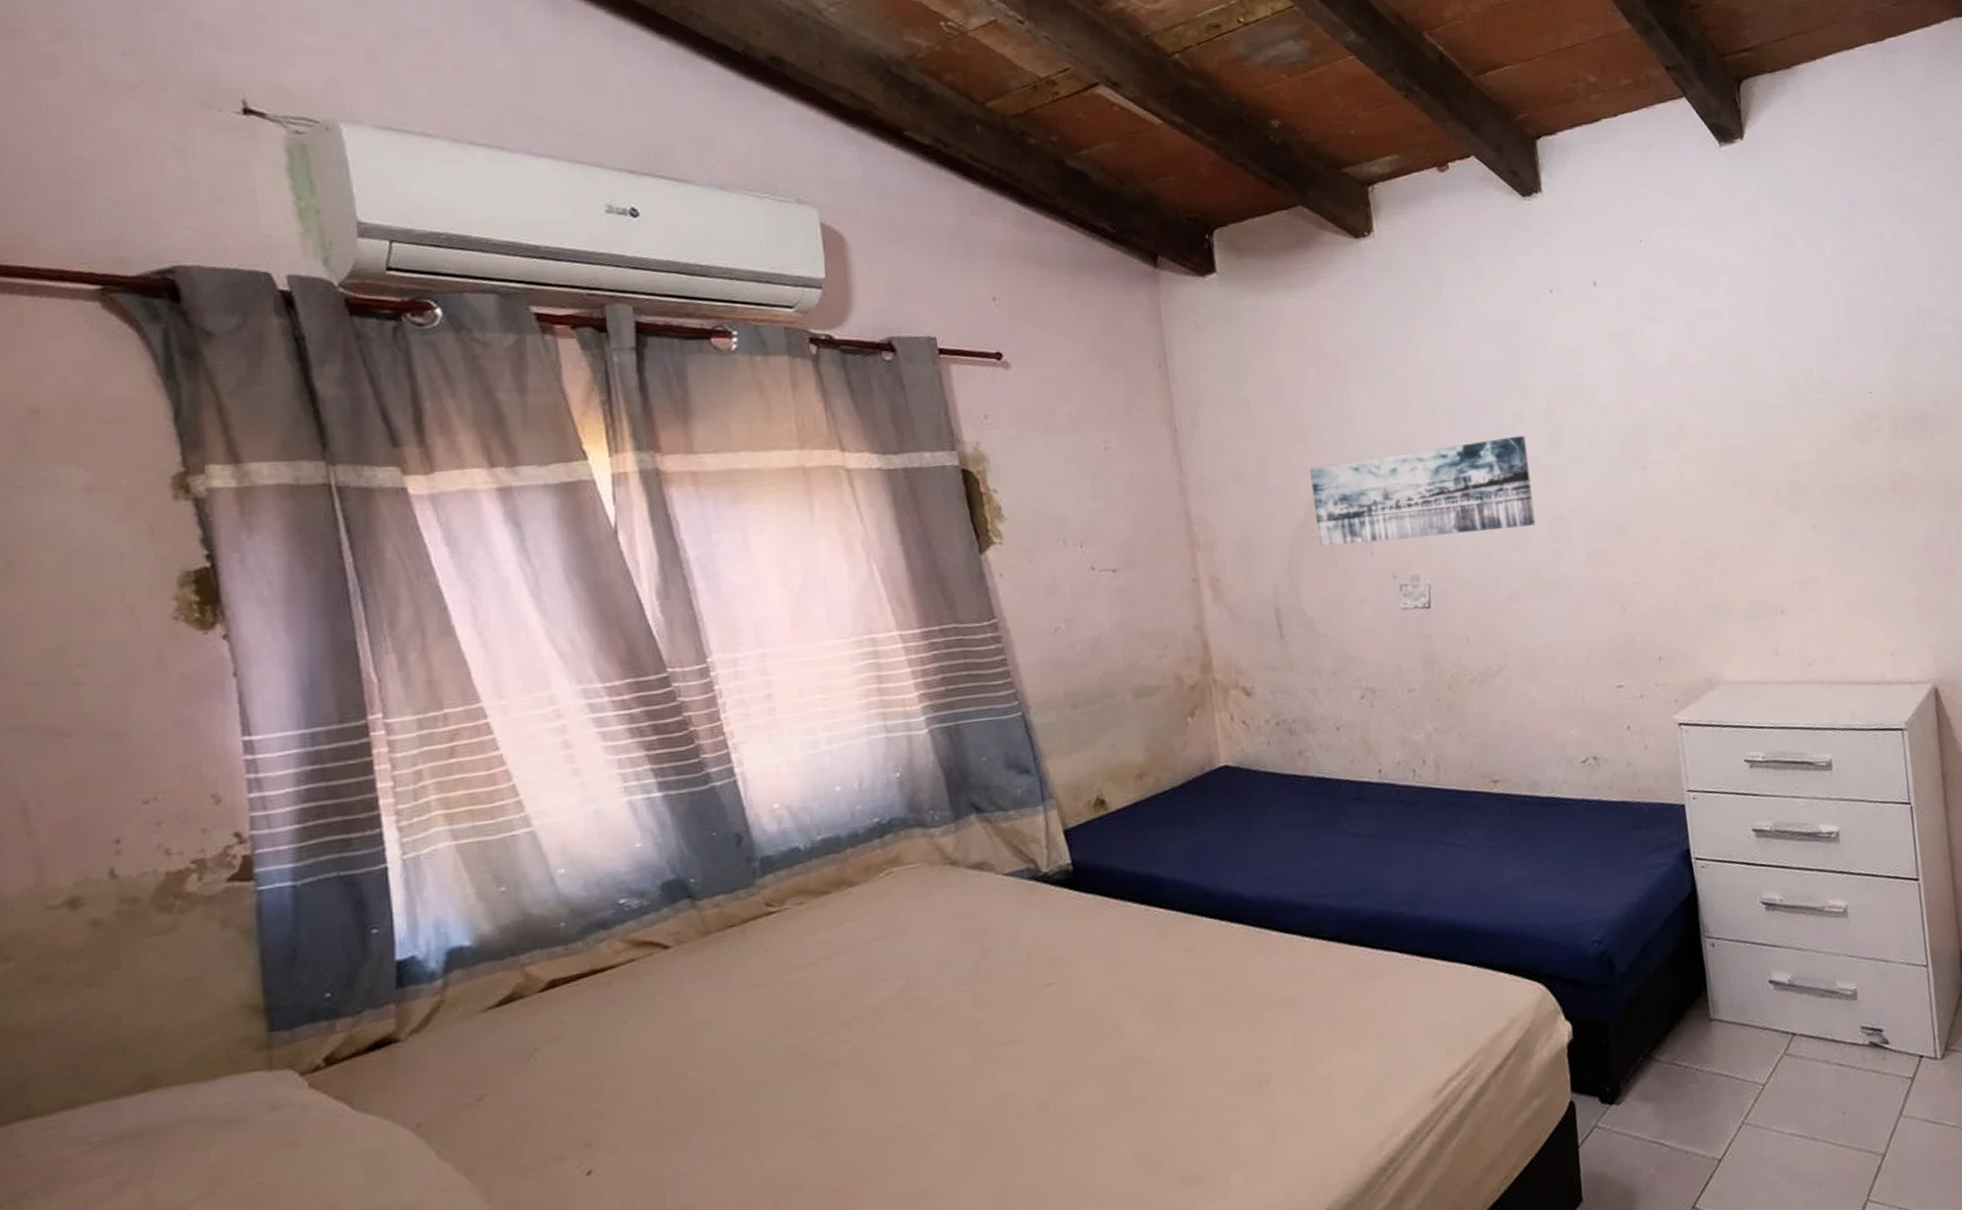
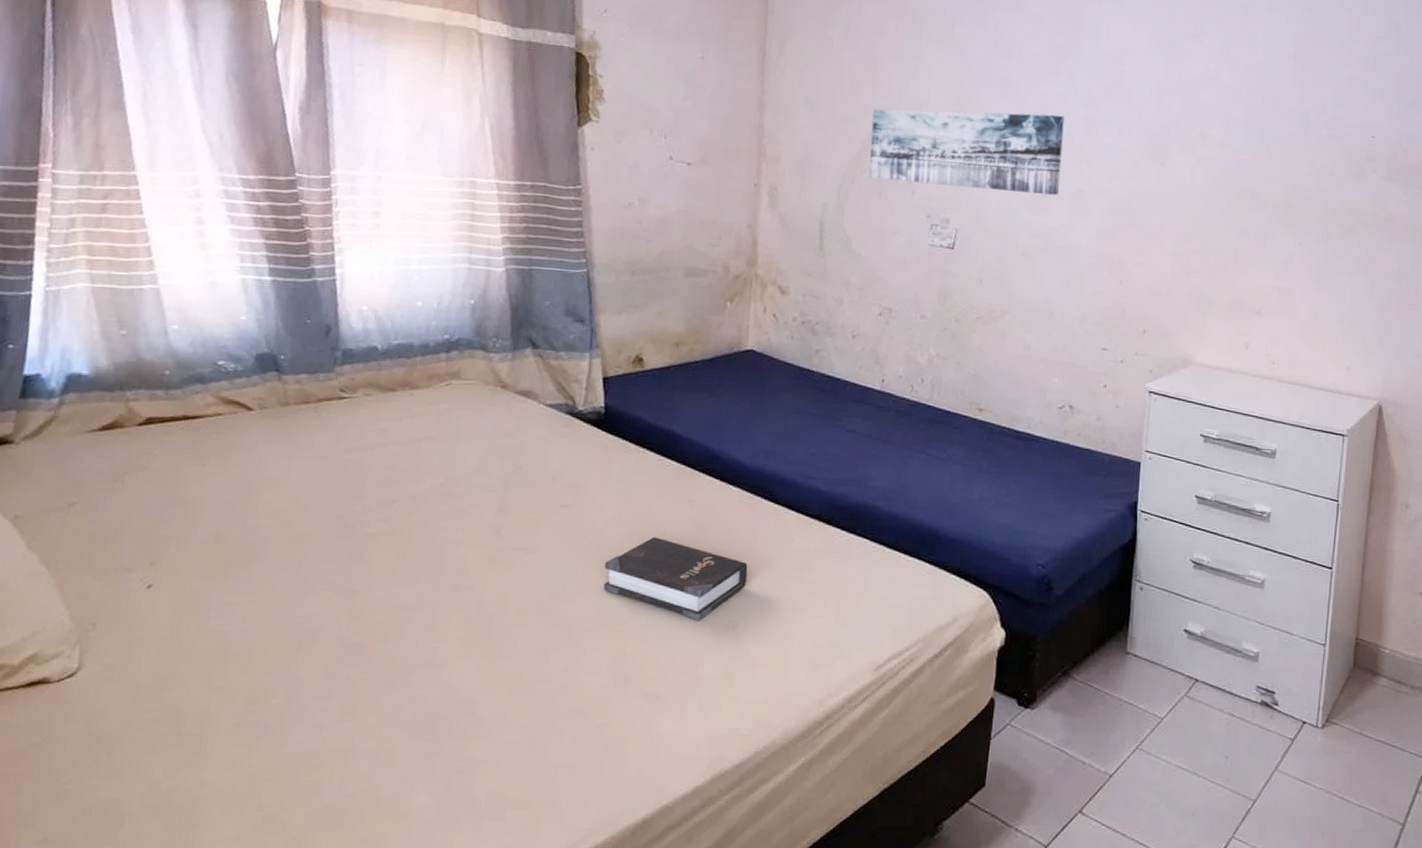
hardback book: none [1106,997,1271,1083] -> present [603,537,748,621]

